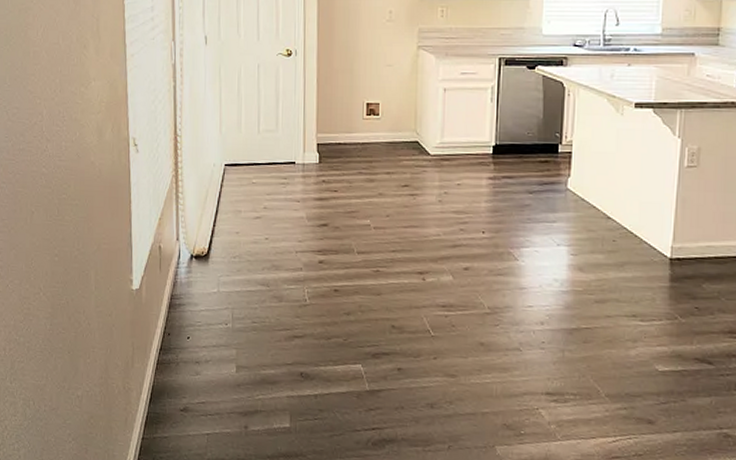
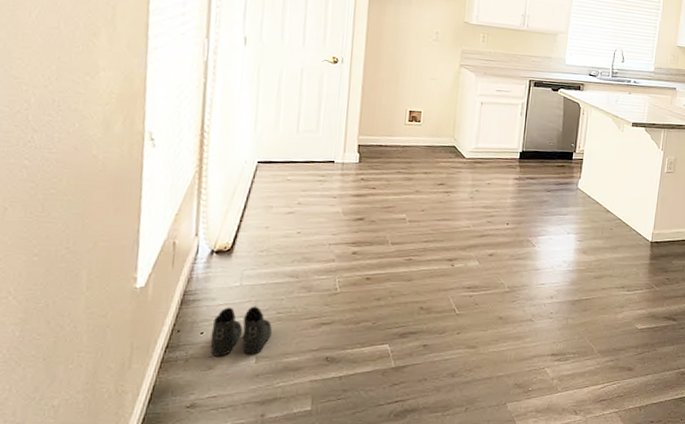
boots: none [196,313,248,364] -> present [210,306,272,356]

